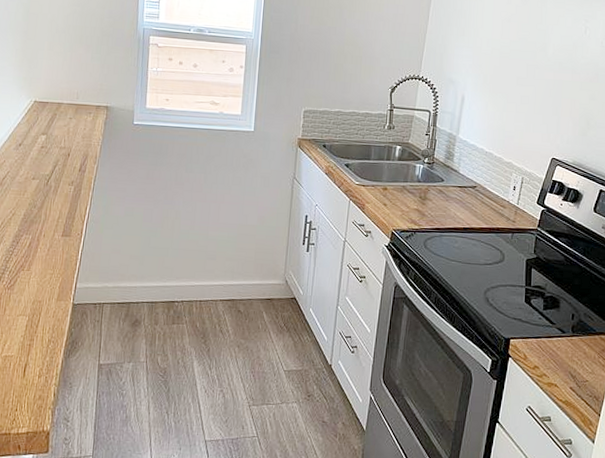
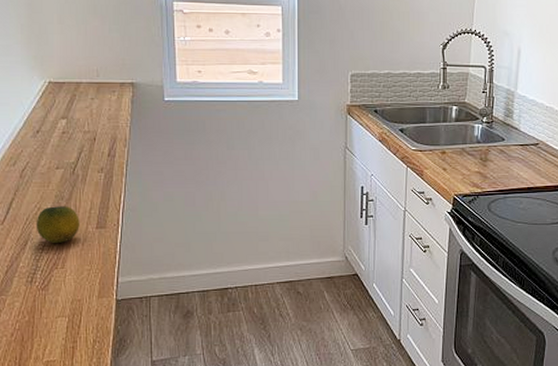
fruit: none [9,213,48,247] -> present [36,206,80,243]

